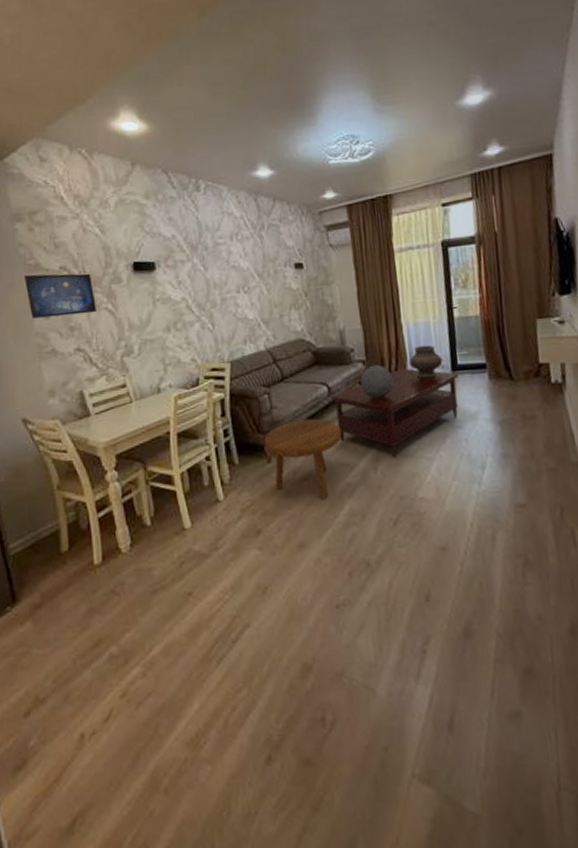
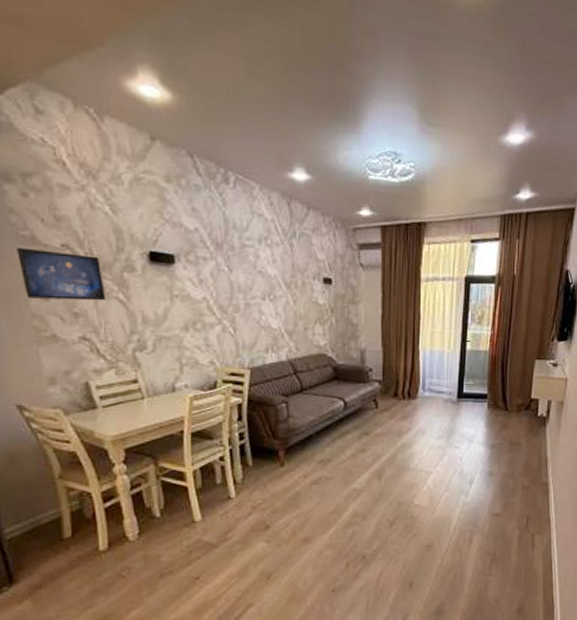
footstool: present [264,418,342,500] -> none [279,429,353,502]
coffee table: present [331,368,459,458] -> none [346,391,462,470]
decorative sphere: present [360,364,394,399] -> none [375,385,405,417]
ceramic pot: present [409,345,443,378] -> none [421,372,451,402]

